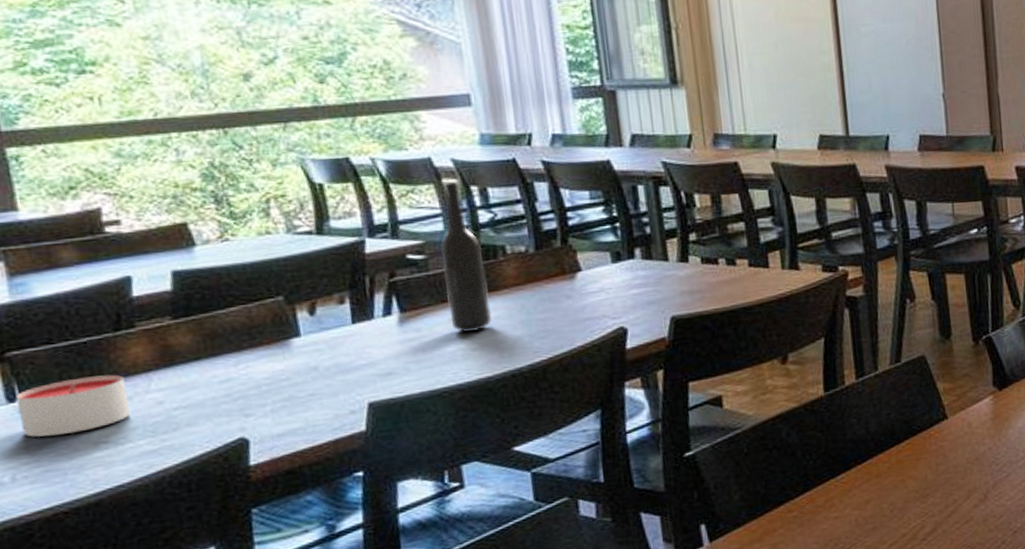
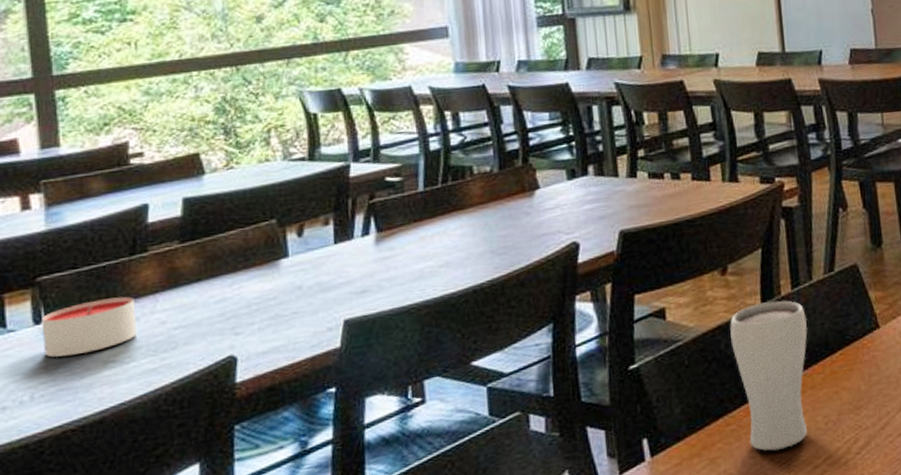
bottle: present [441,181,492,332] -> none [416,107,458,250]
drinking glass: none [791,390,873,537] -> present [730,300,808,451]

